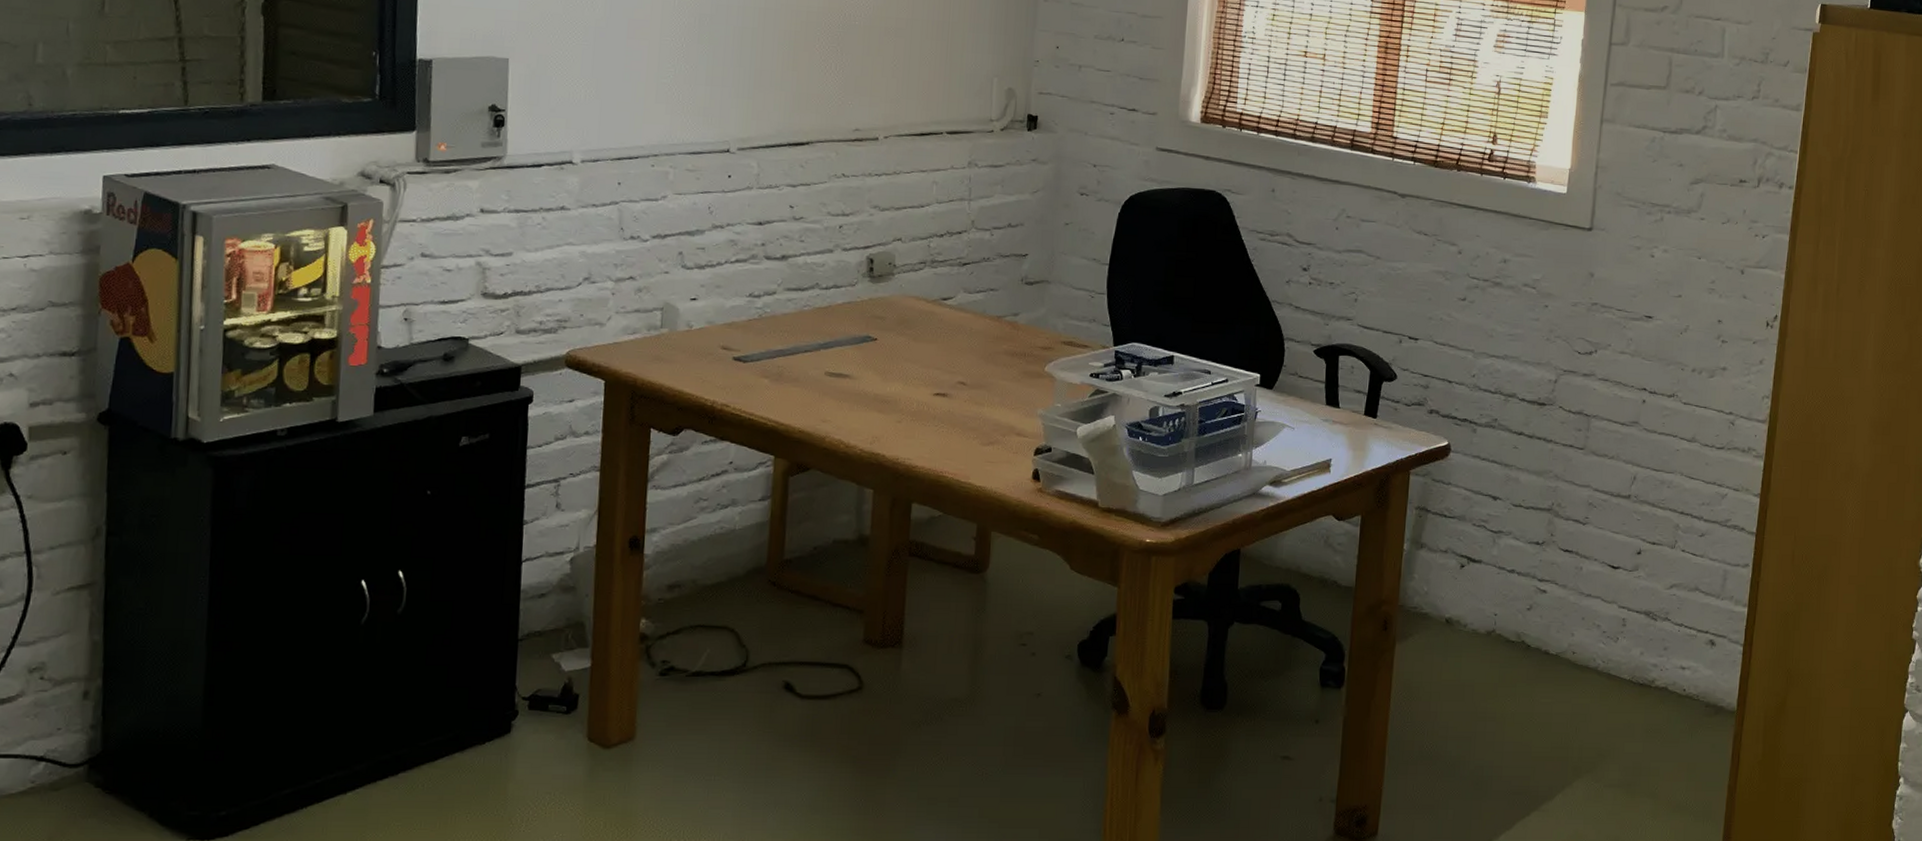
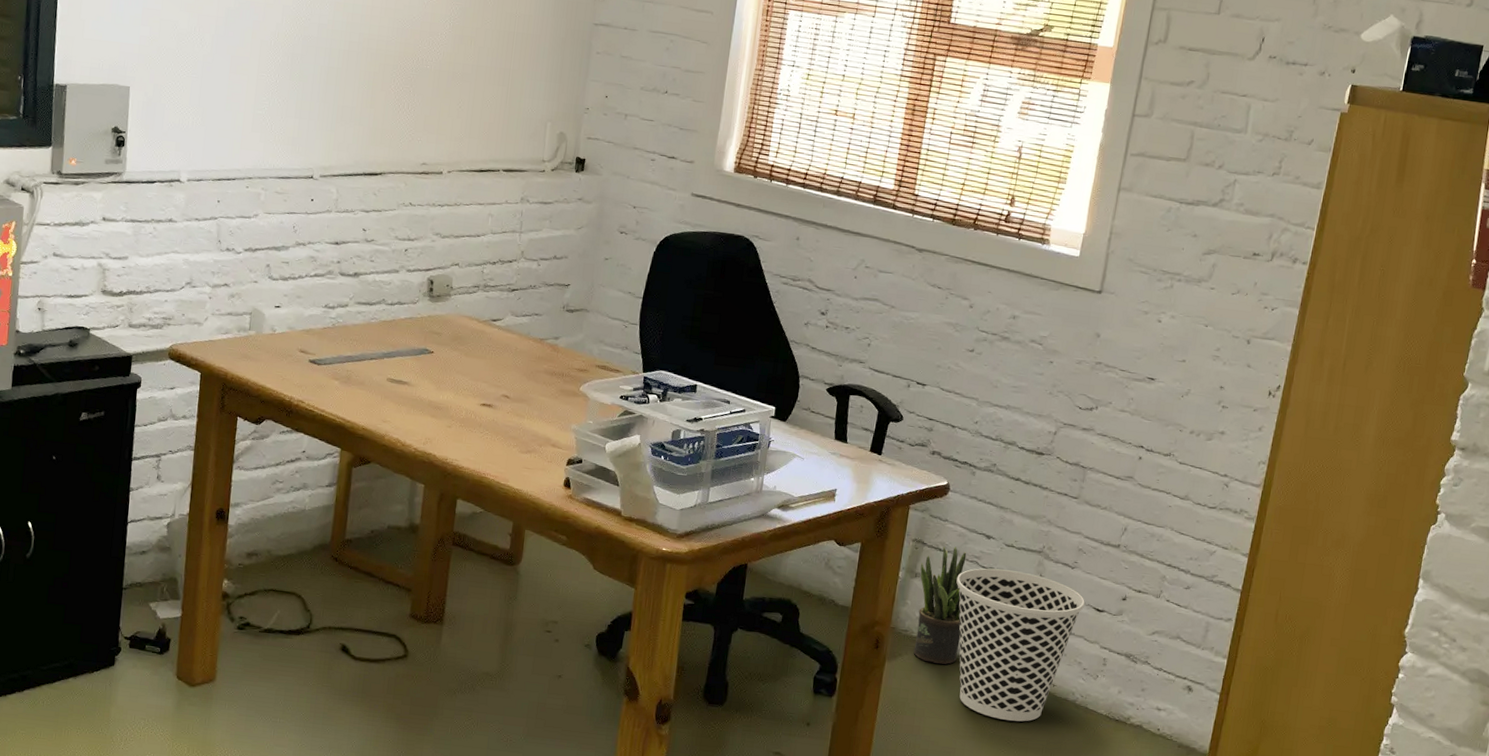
potted plant: none [1424,511,1473,642] -> present [913,546,967,665]
wastebasket: none [1464,532,1599,696] -> present [956,568,1085,722]

